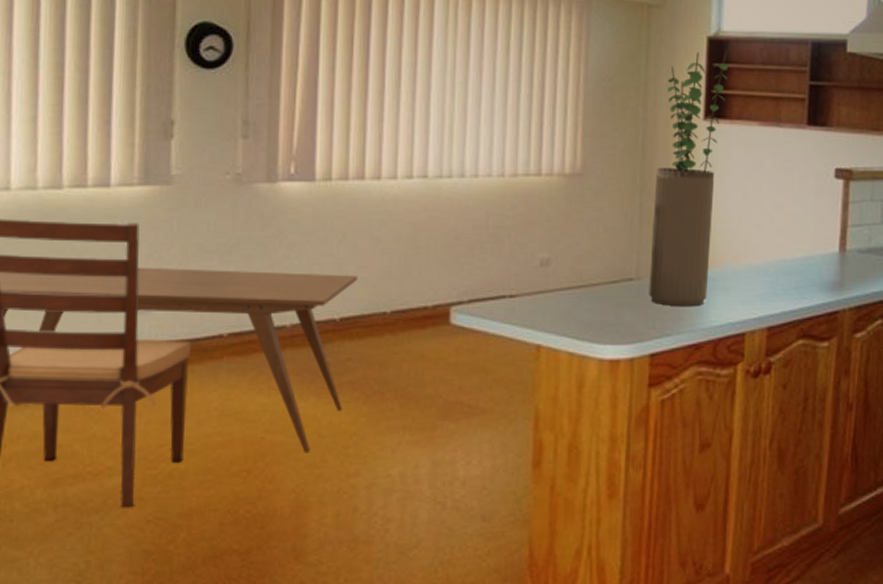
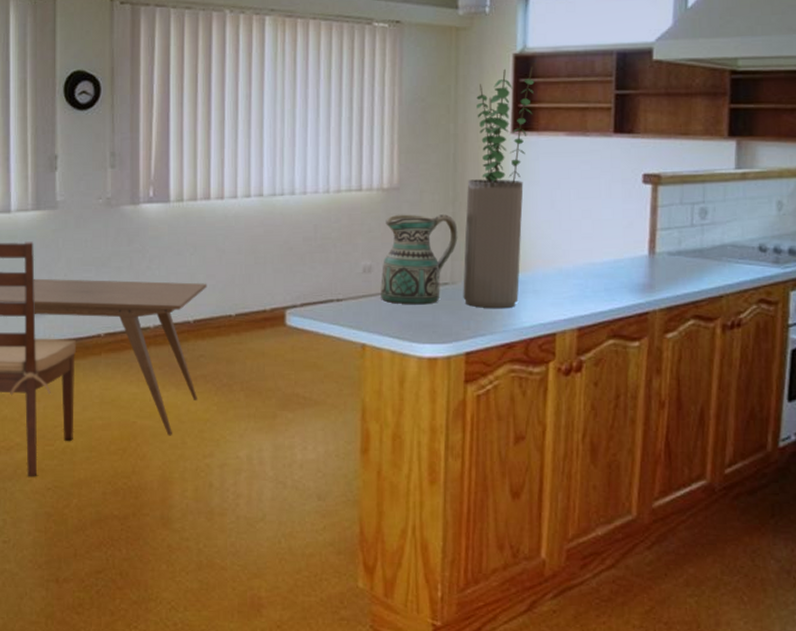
ceramic pitcher: none [559,202,645,302] -> present [380,214,458,305]

